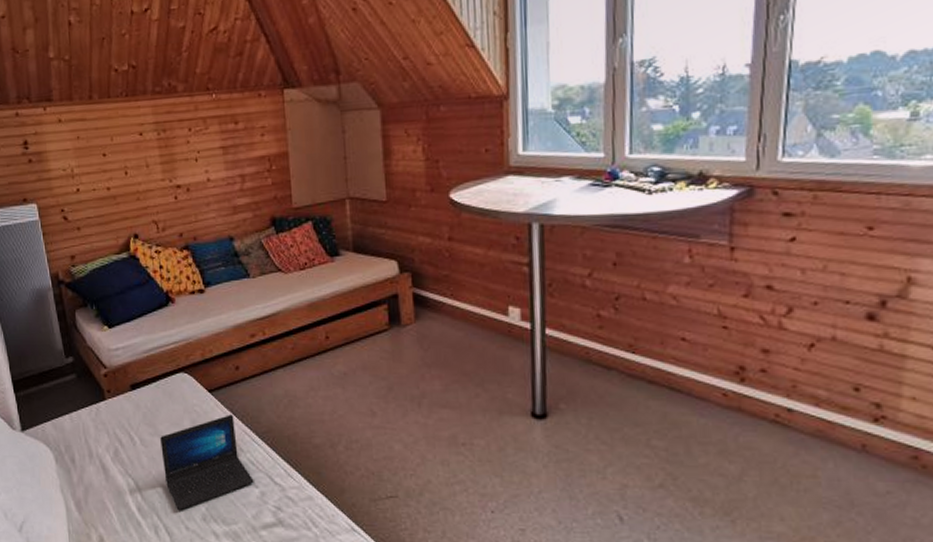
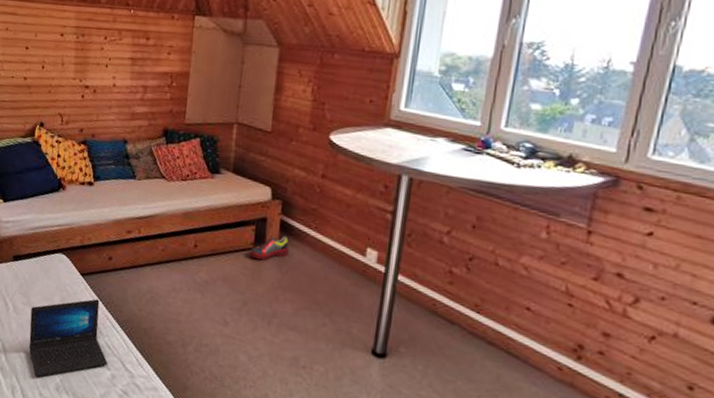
shoe: none [385,309,427,340] -> present [248,236,289,261]

